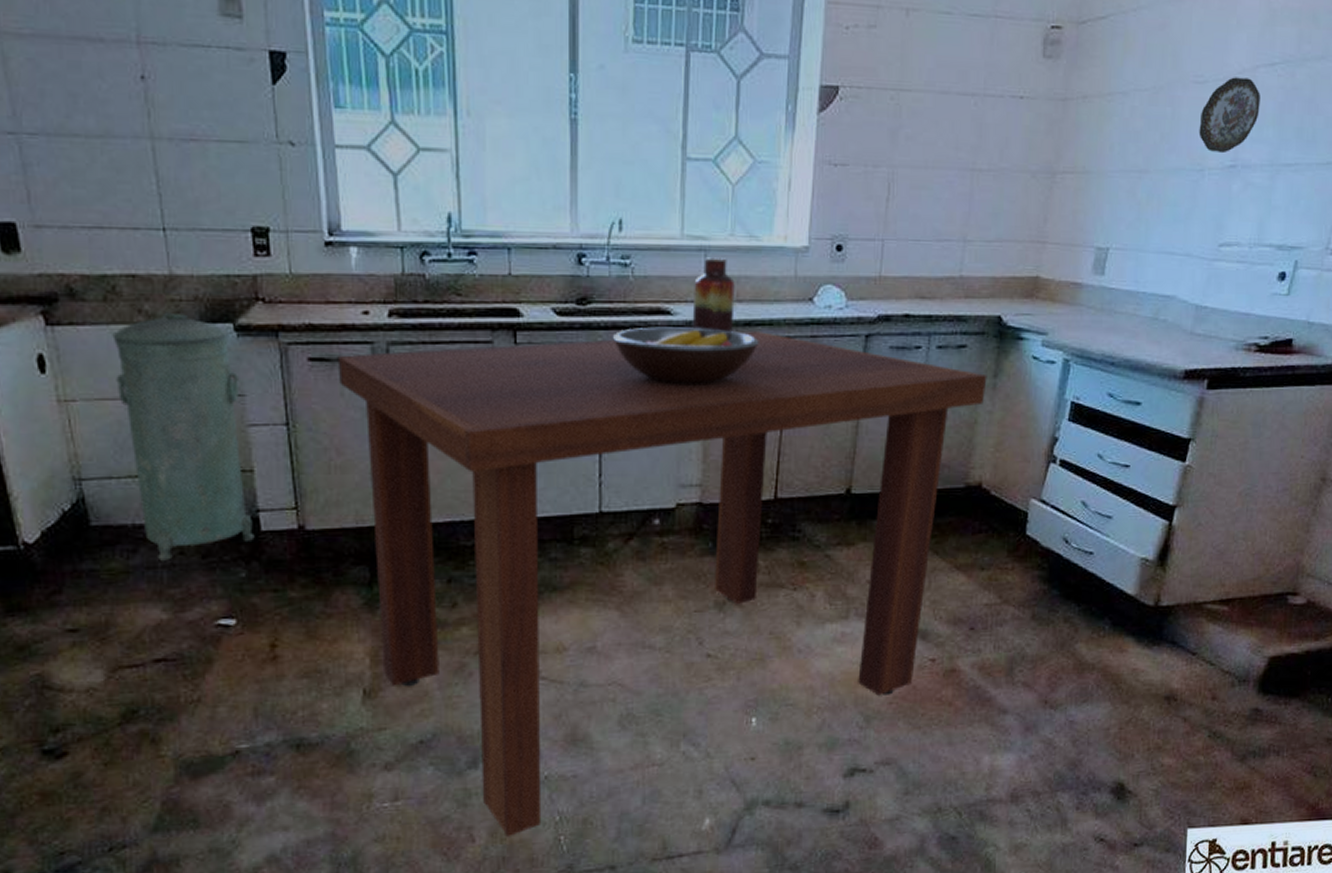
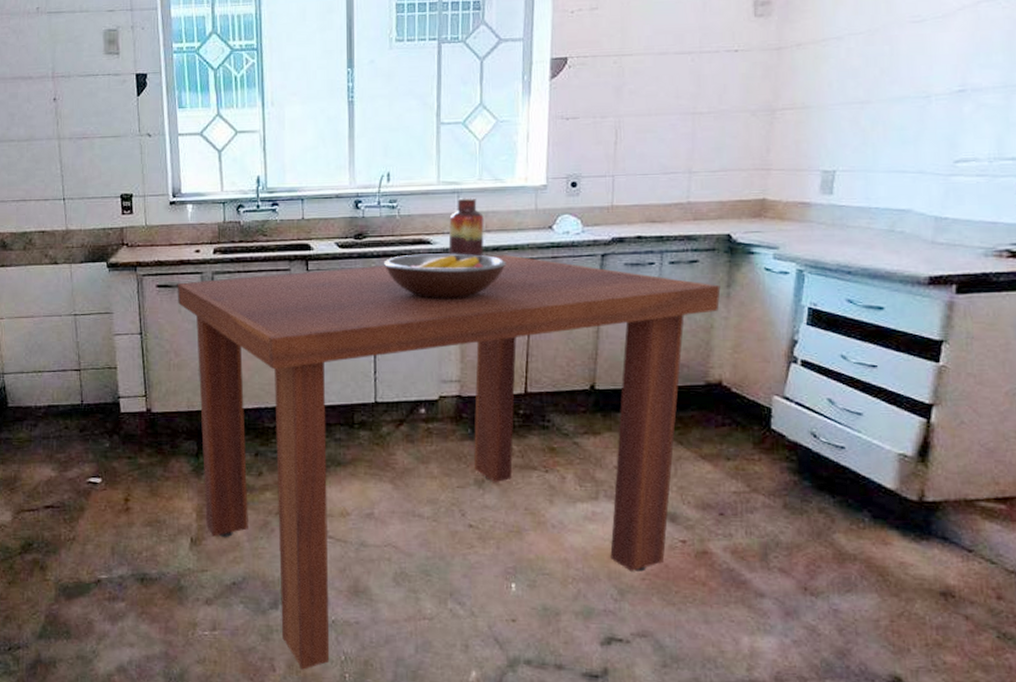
trash can: present [112,312,255,561] -> none [28,255,116,433]
decorative plate: present [1198,77,1260,154] -> none [920,13,986,81]

